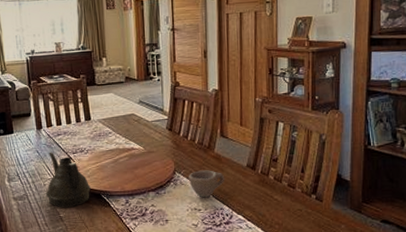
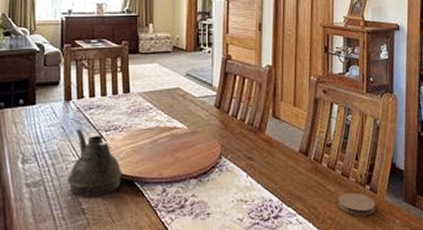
cup: present [188,170,225,198] -> none [235,155,276,187]
coaster: none [285,201,322,222] -> present [338,192,376,216]

